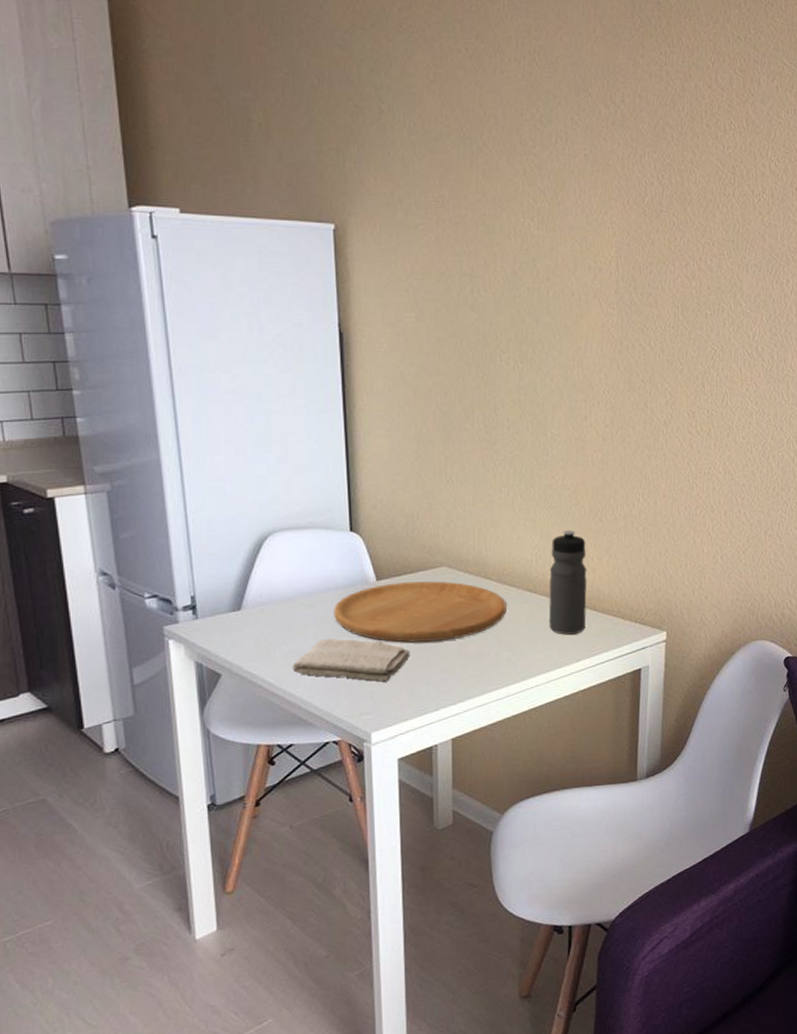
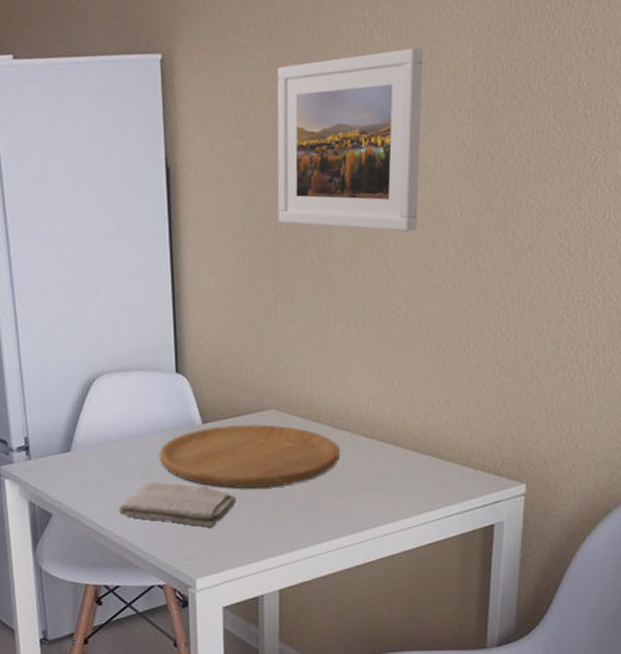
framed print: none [445,243,574,406] -> present [277,47,423,232]
water bottle: present [549,530,587,635] -> none [387,370,432,484]

